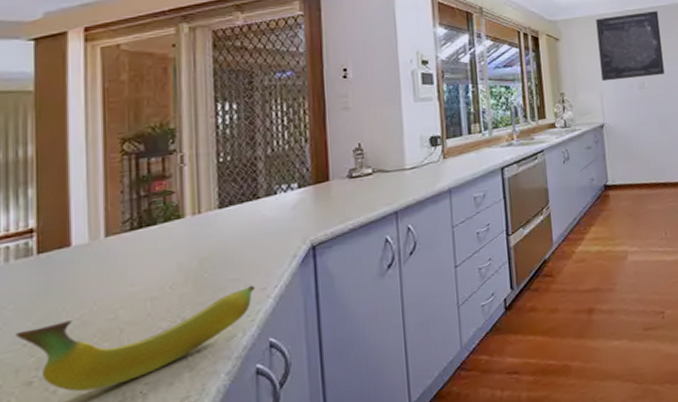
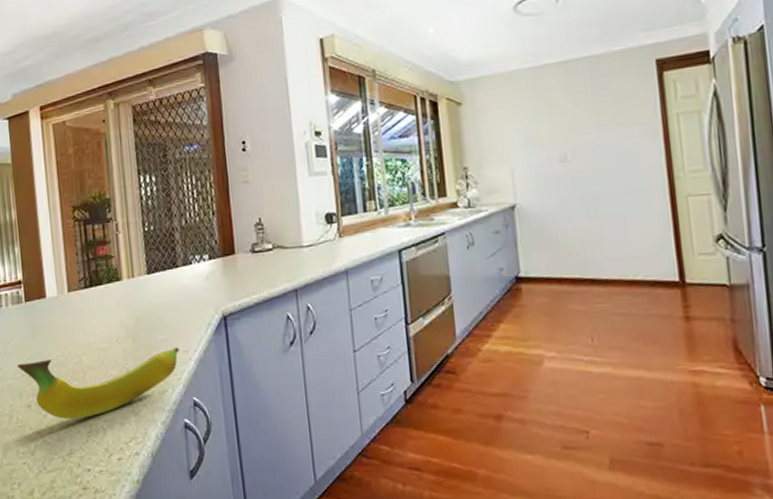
wall art: present [596,11,665,82] -> none [505,63,594,154]

